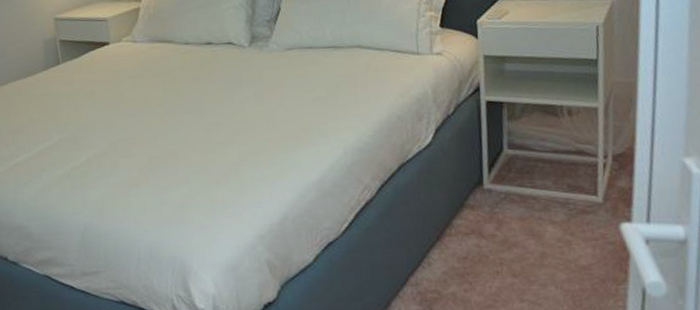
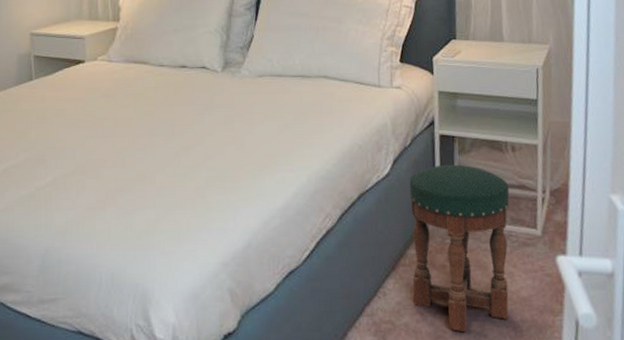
stool: none [453,131,566,302] -> present [409,164,510,333]

